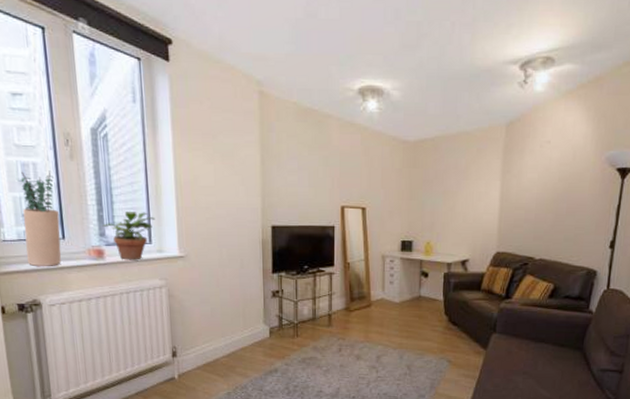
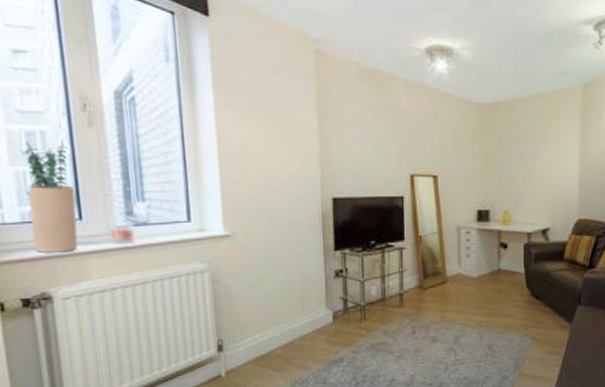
potted plant: present [102,212,156,260] -> none [129,186,195,242]

